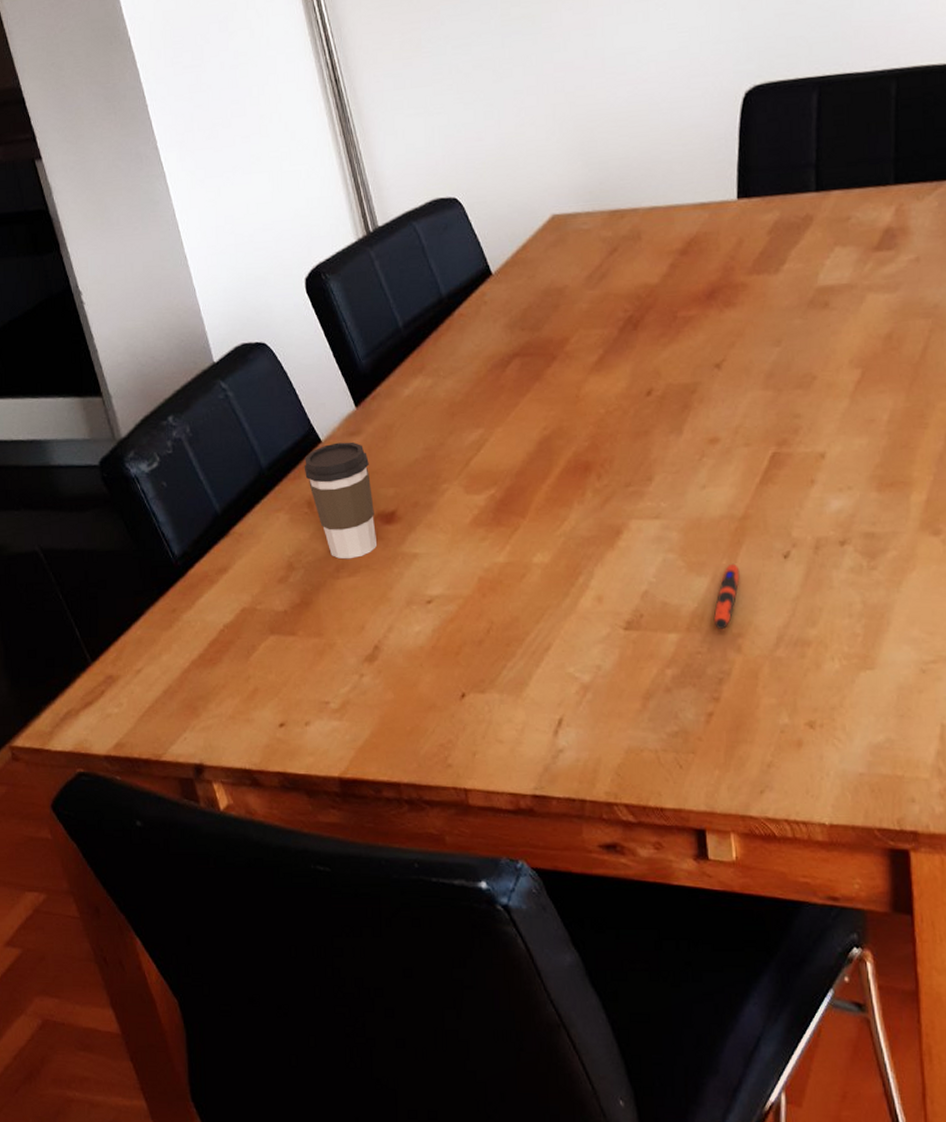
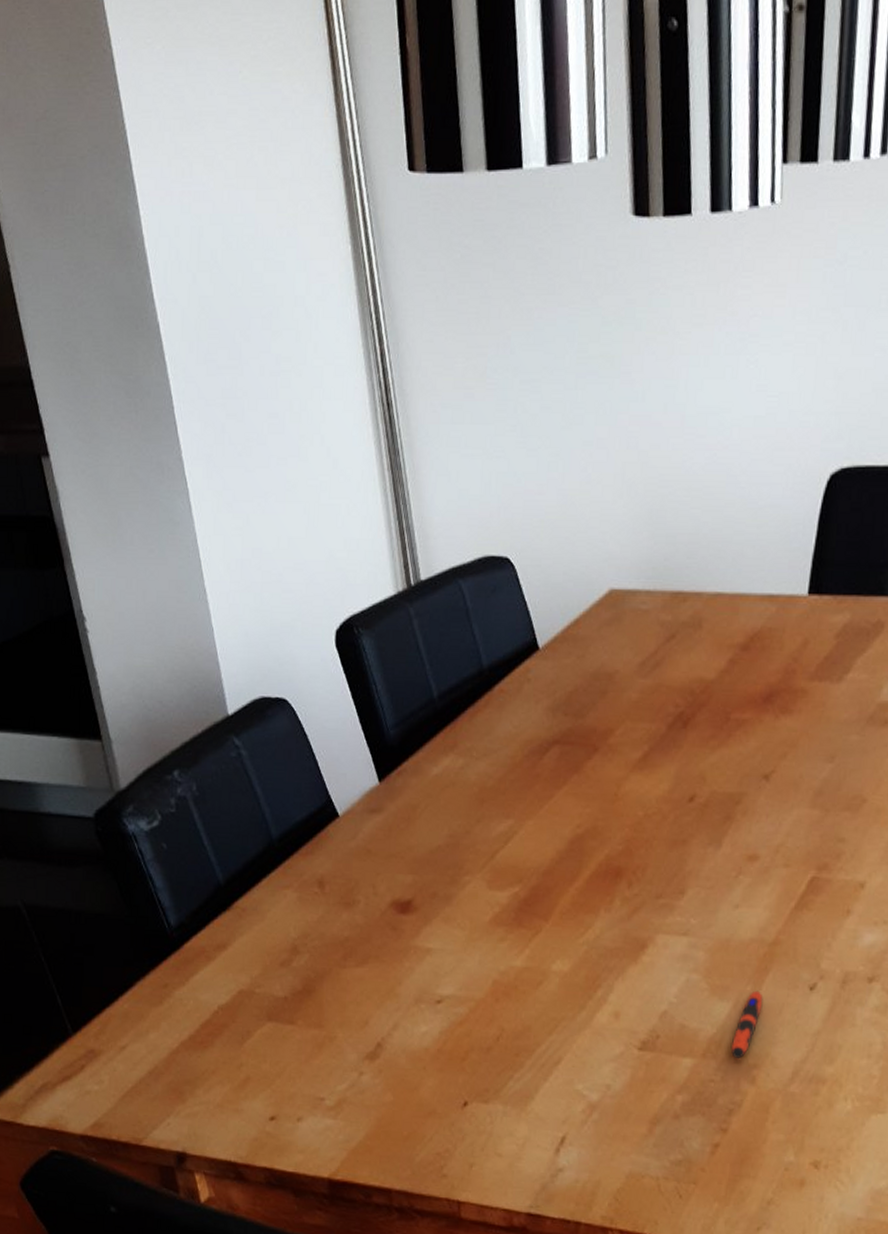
coffee cup: present [304,441,378,559] -> none [317,819,390,948]

